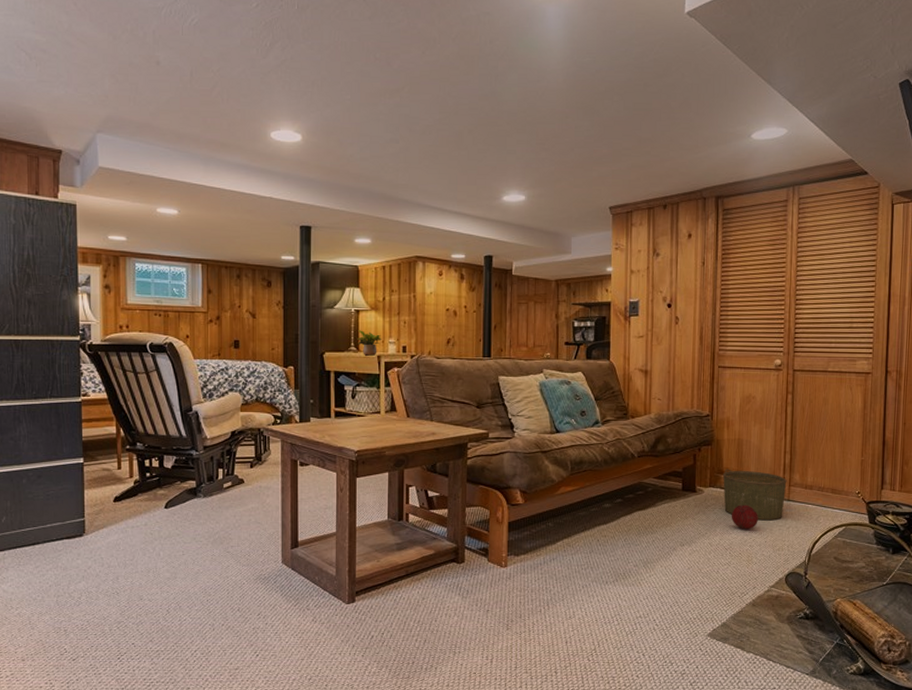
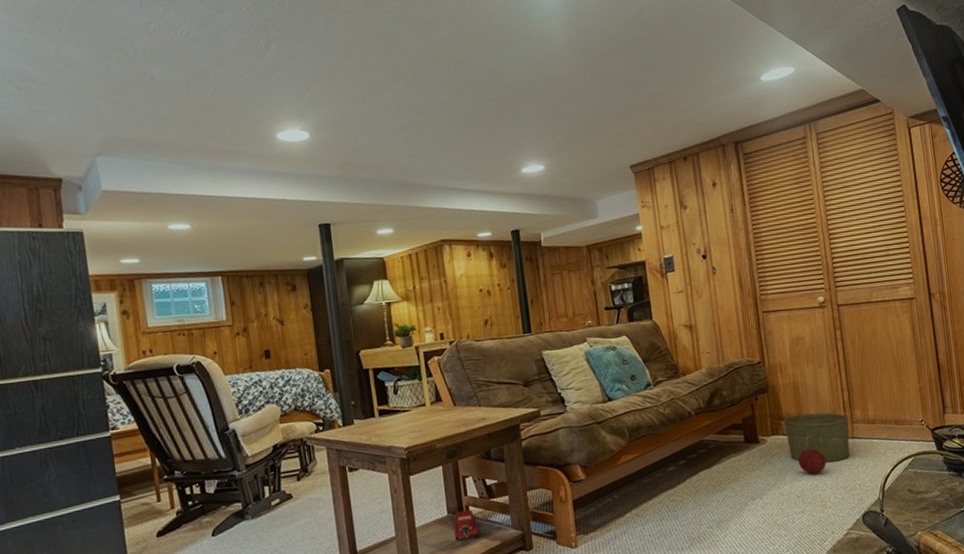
toy car: none [392,517,415,545] -> present [454,509,479,541]

